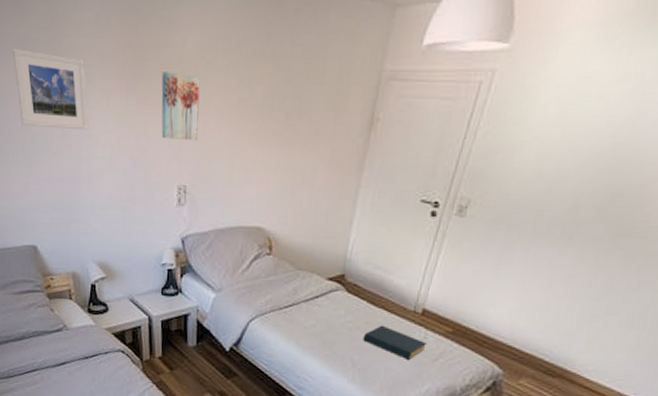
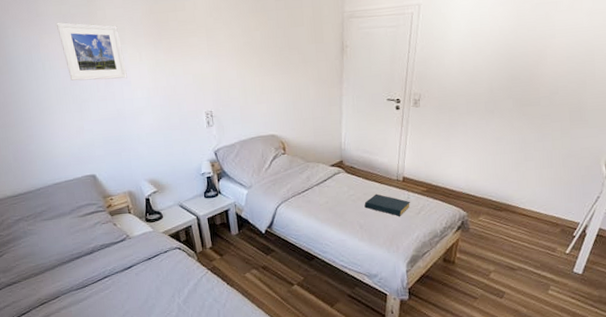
wall art: present [161,72,200,141] -> none [181,28,216,78]

